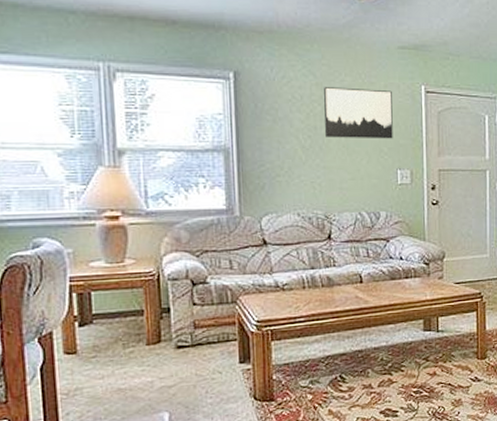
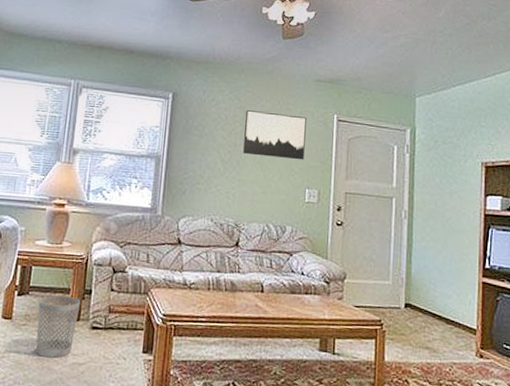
wastebasket: none [107,318,159,387] -> present [36,295,80,358]

